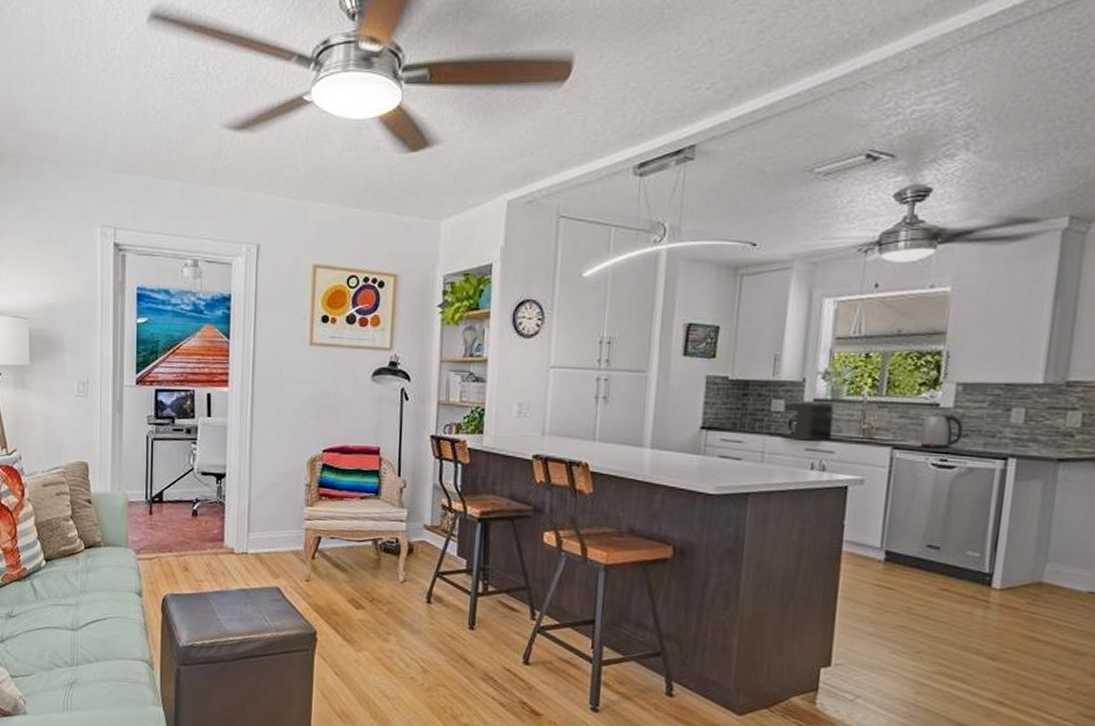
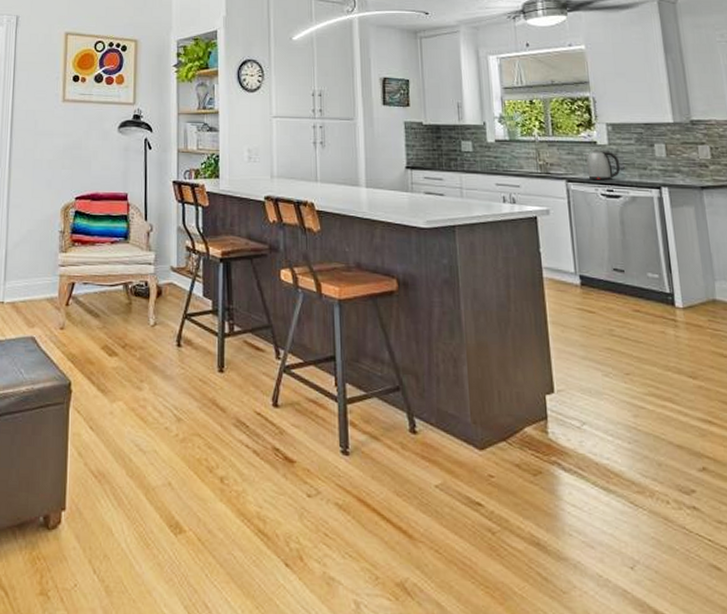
coffee maker: present [779,402,834,442] -> none [472,143,516,177]

